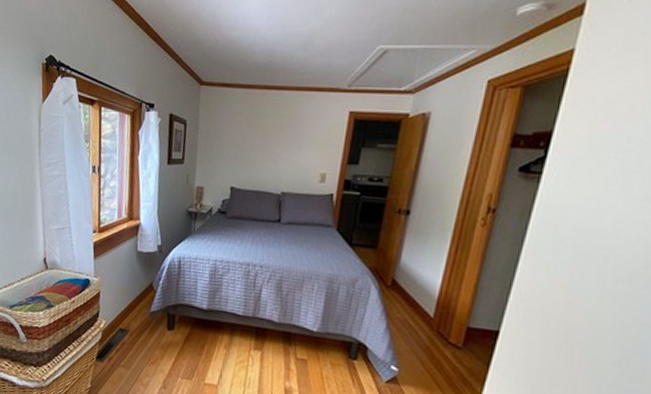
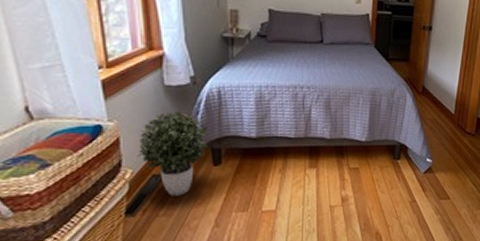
potted plant: none [110,274,166,352] -> present [137,110,209,196]

